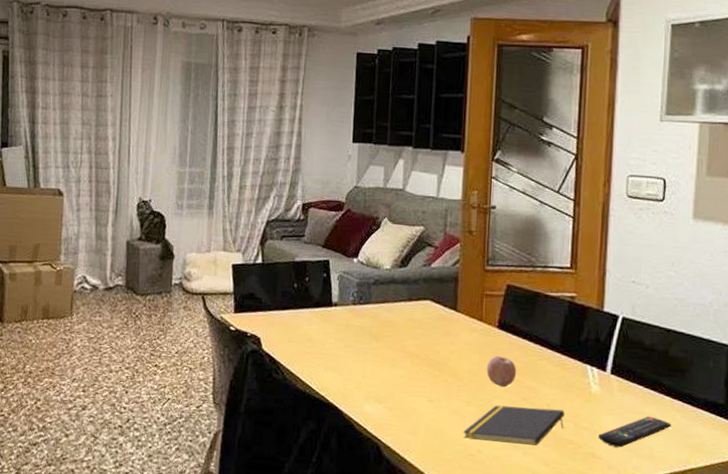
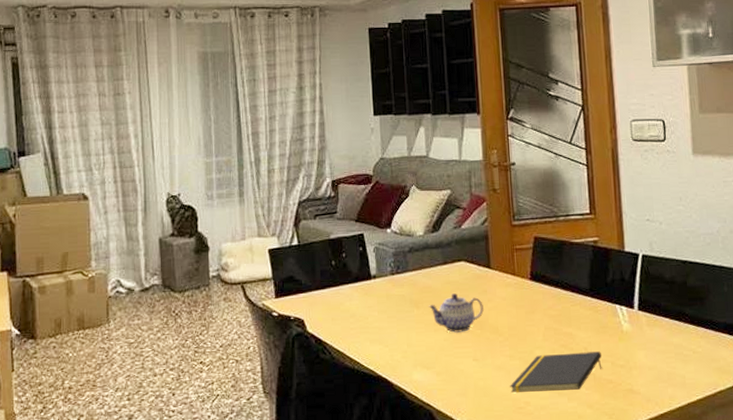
teapot: none [387,331,445,372] -> present [428,293,484,334]
fruit: present [486,355,517,388] -> none [524,307,553,337]
remote control: present [598,416,672,448] -> none [635,346,698,380]

